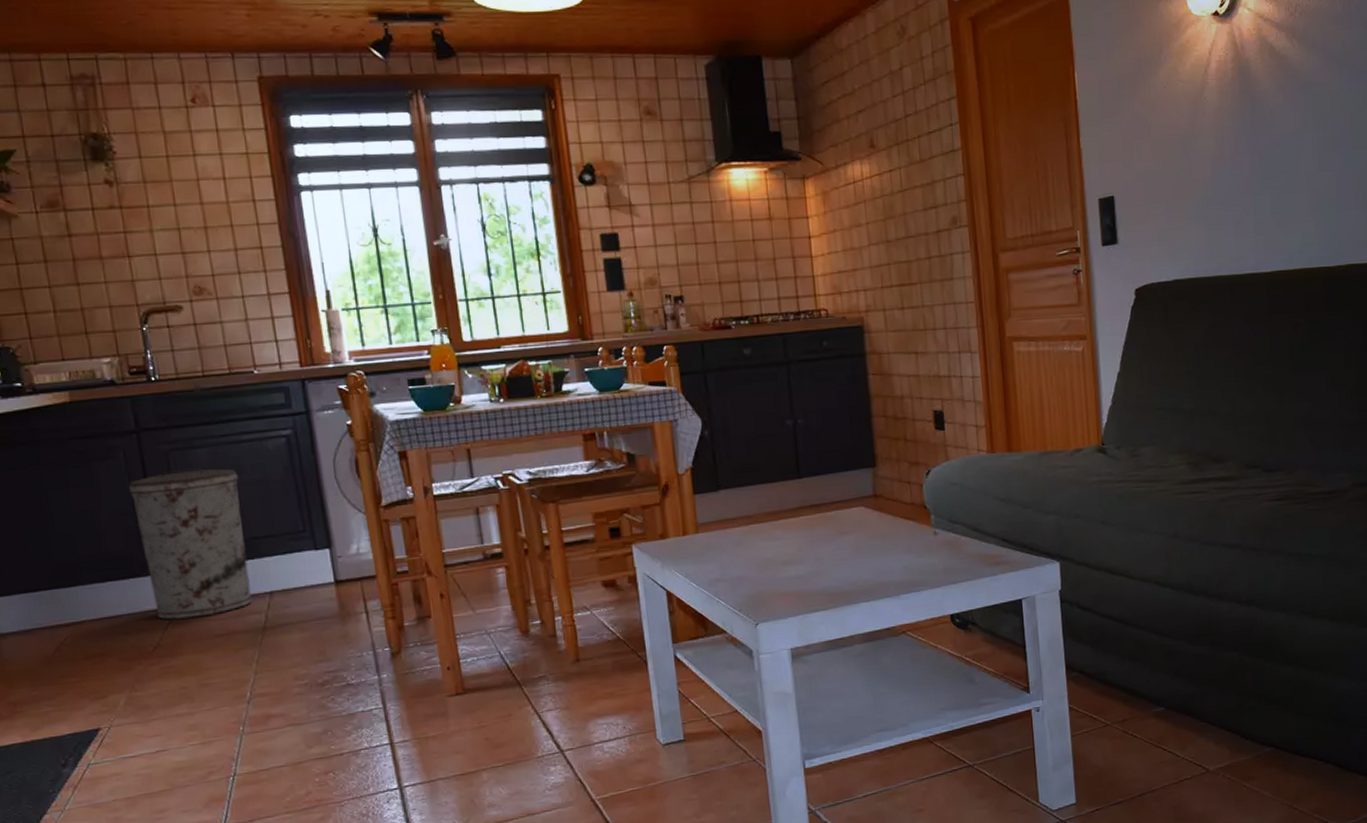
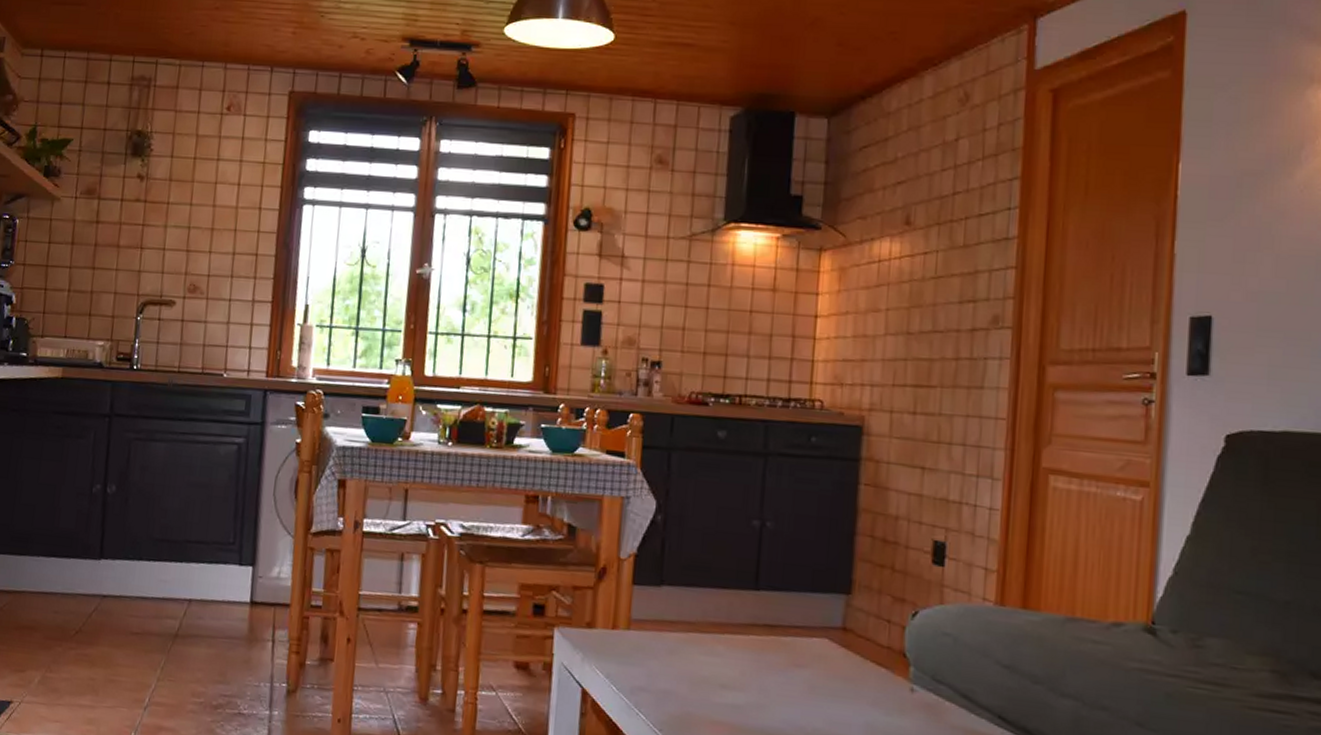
trash can: present [128,467,253,620] -> none [85,459,187,611]

